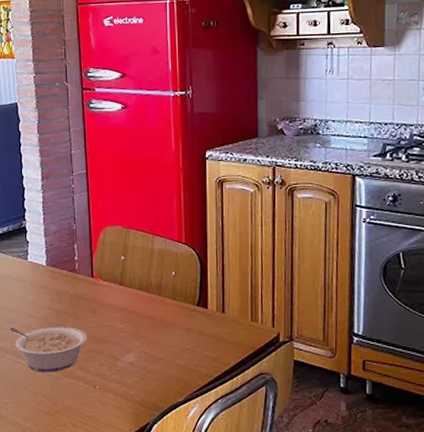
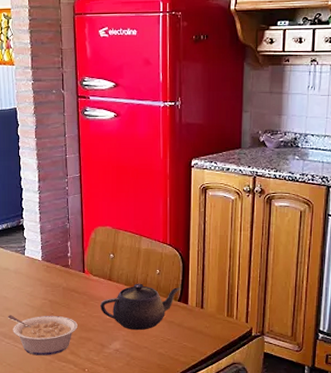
teapot: none [110,287,200,340] -> present [99,283,181,331]

